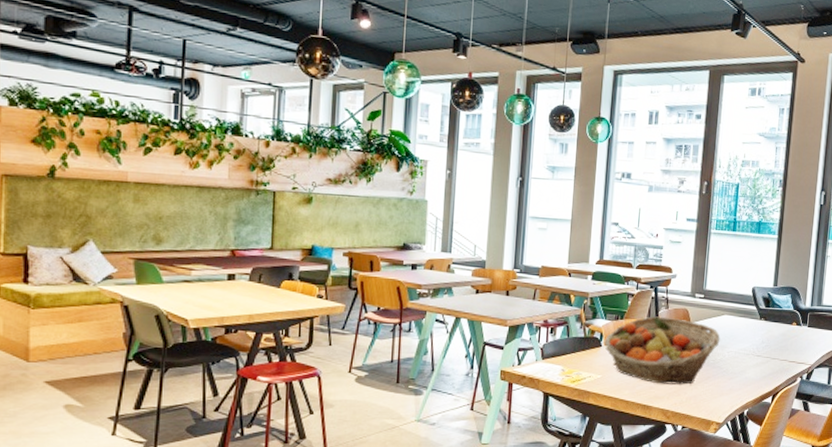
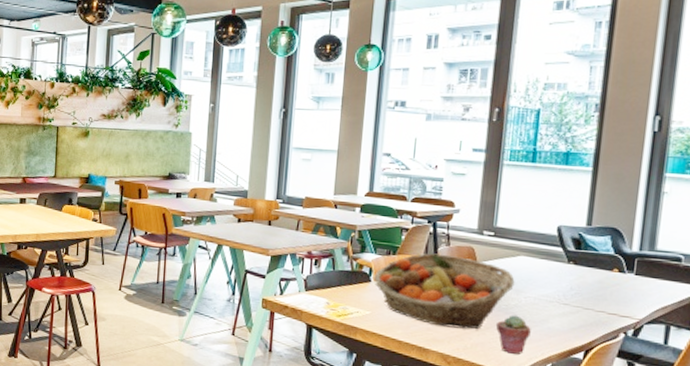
potted succulent: none [705,369,733,404] -> present [495,315,531,354]

